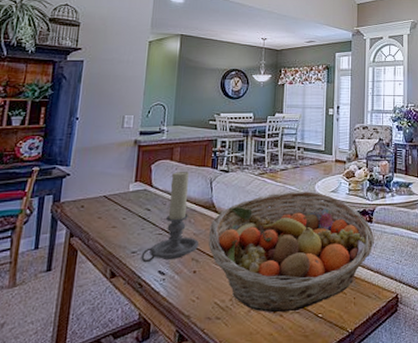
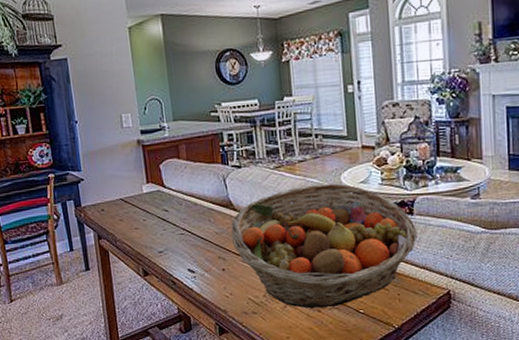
candle holder: present [141,172,198,263] -> none [168,170,223,262]

